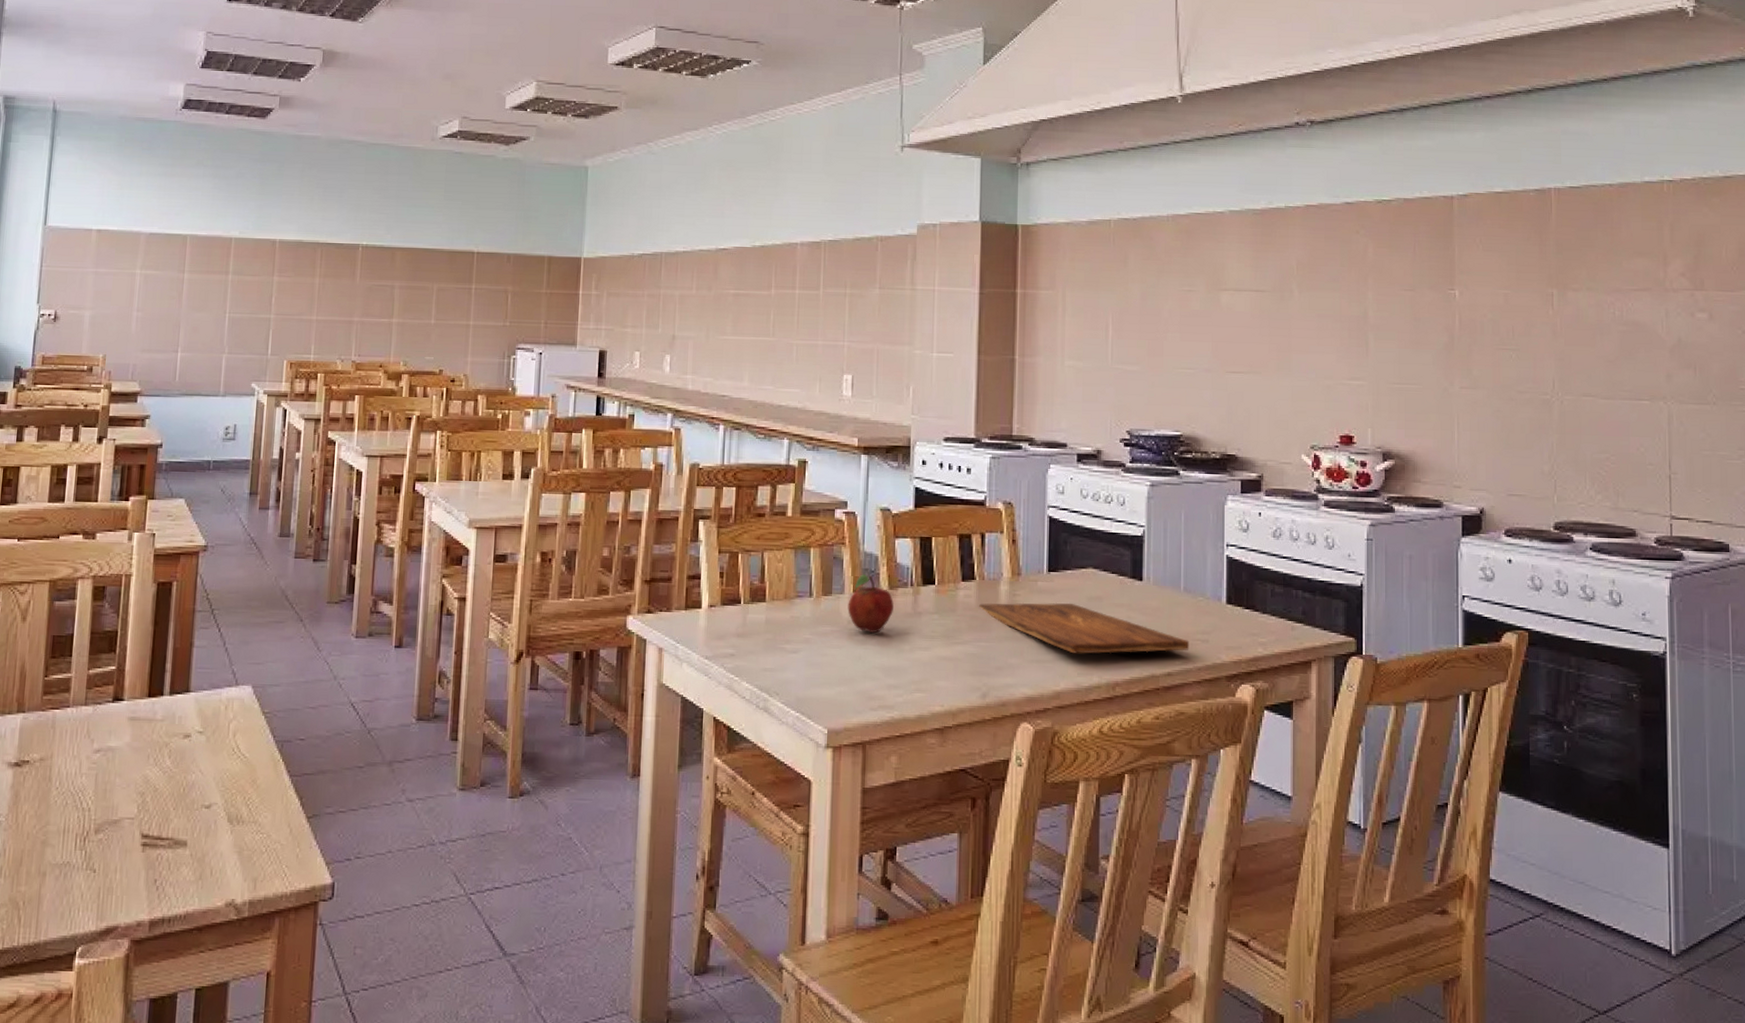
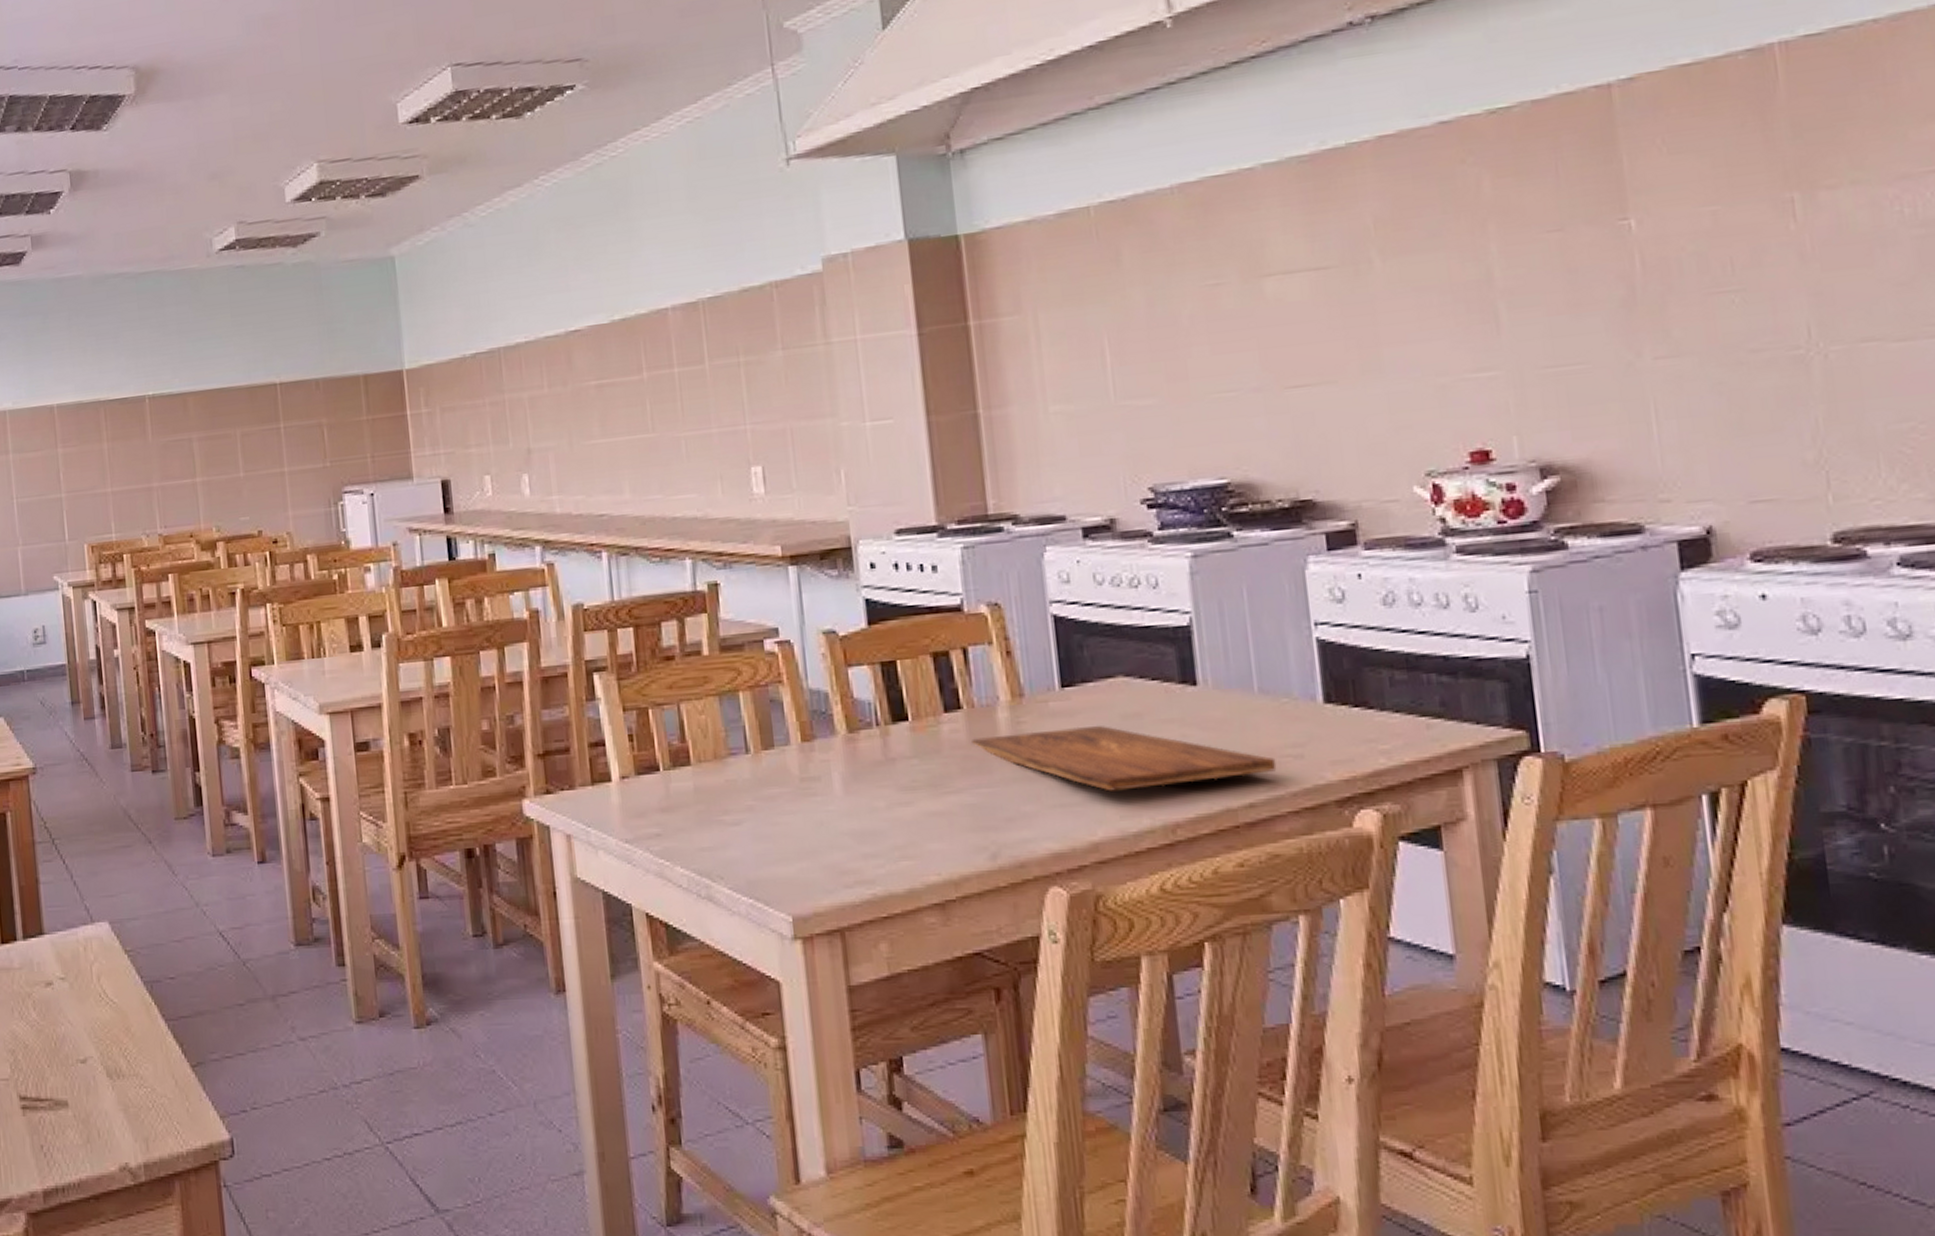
fruit: present [847,574,894,633] -> none [796,717,858,790]

